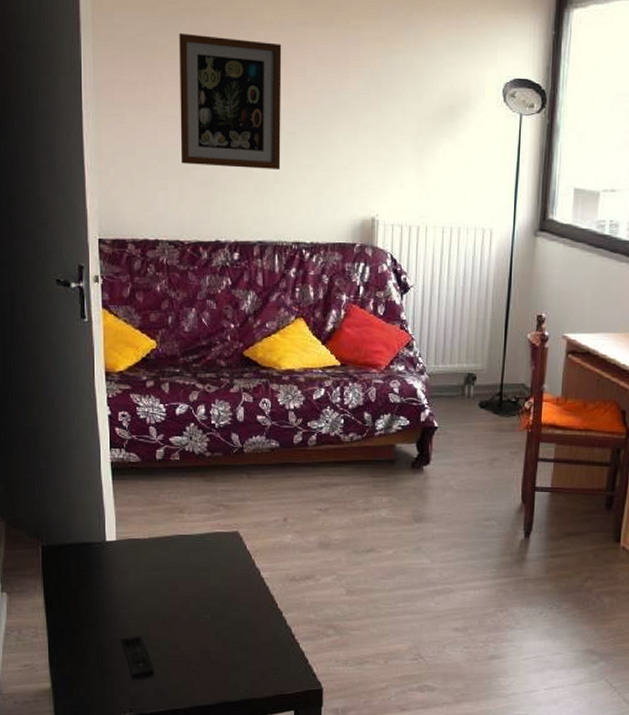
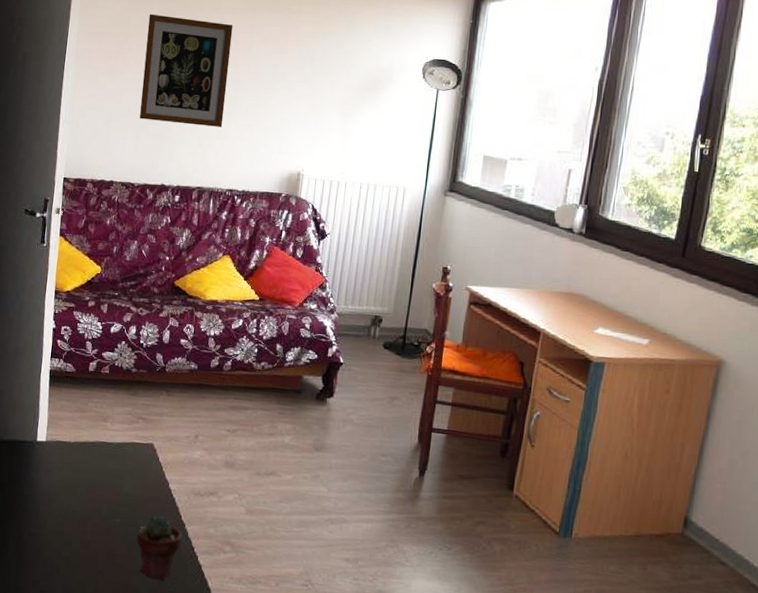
remote control: present [120,635,155,680] -> none [38,531,65,575]
potted succulent: none [231,606,280,672] -> present [136,515,182,581]

